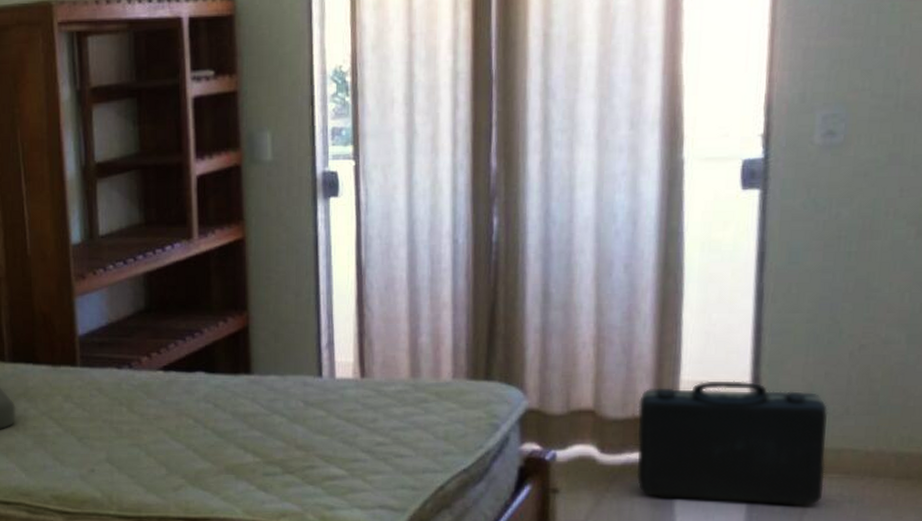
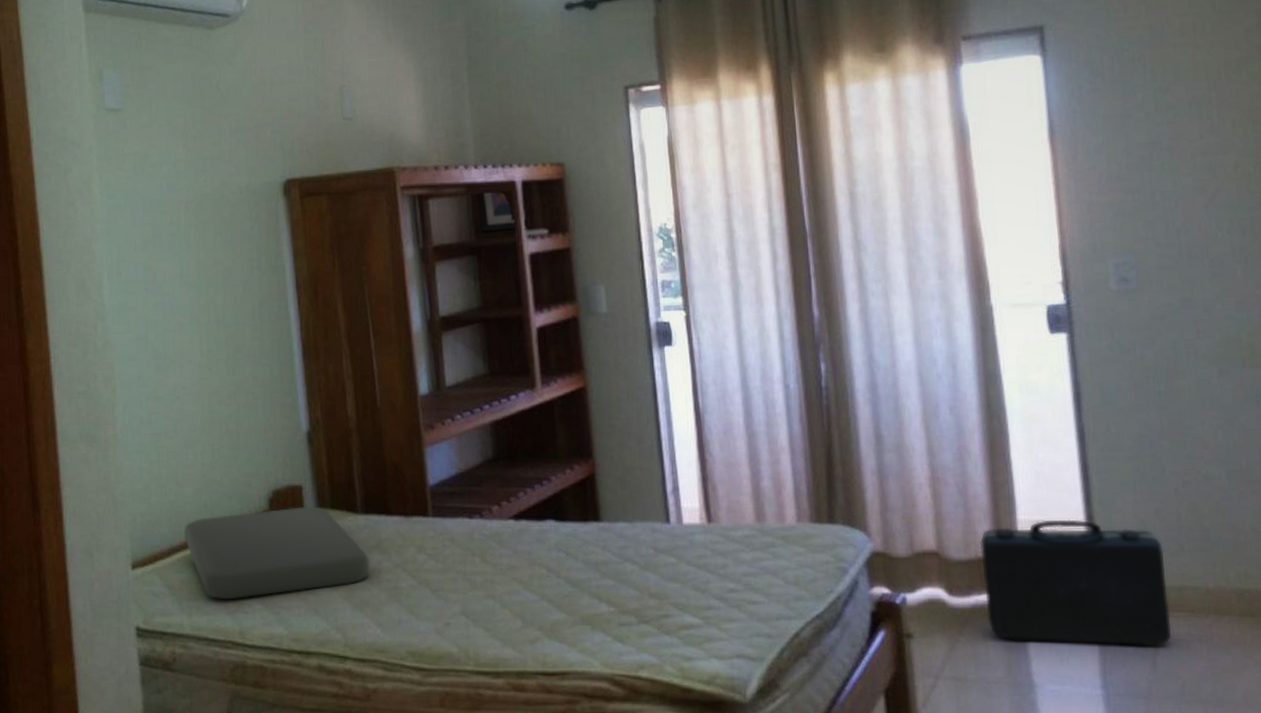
picture frame: none [138,21,194,75] -> present [475,185,529,234]

